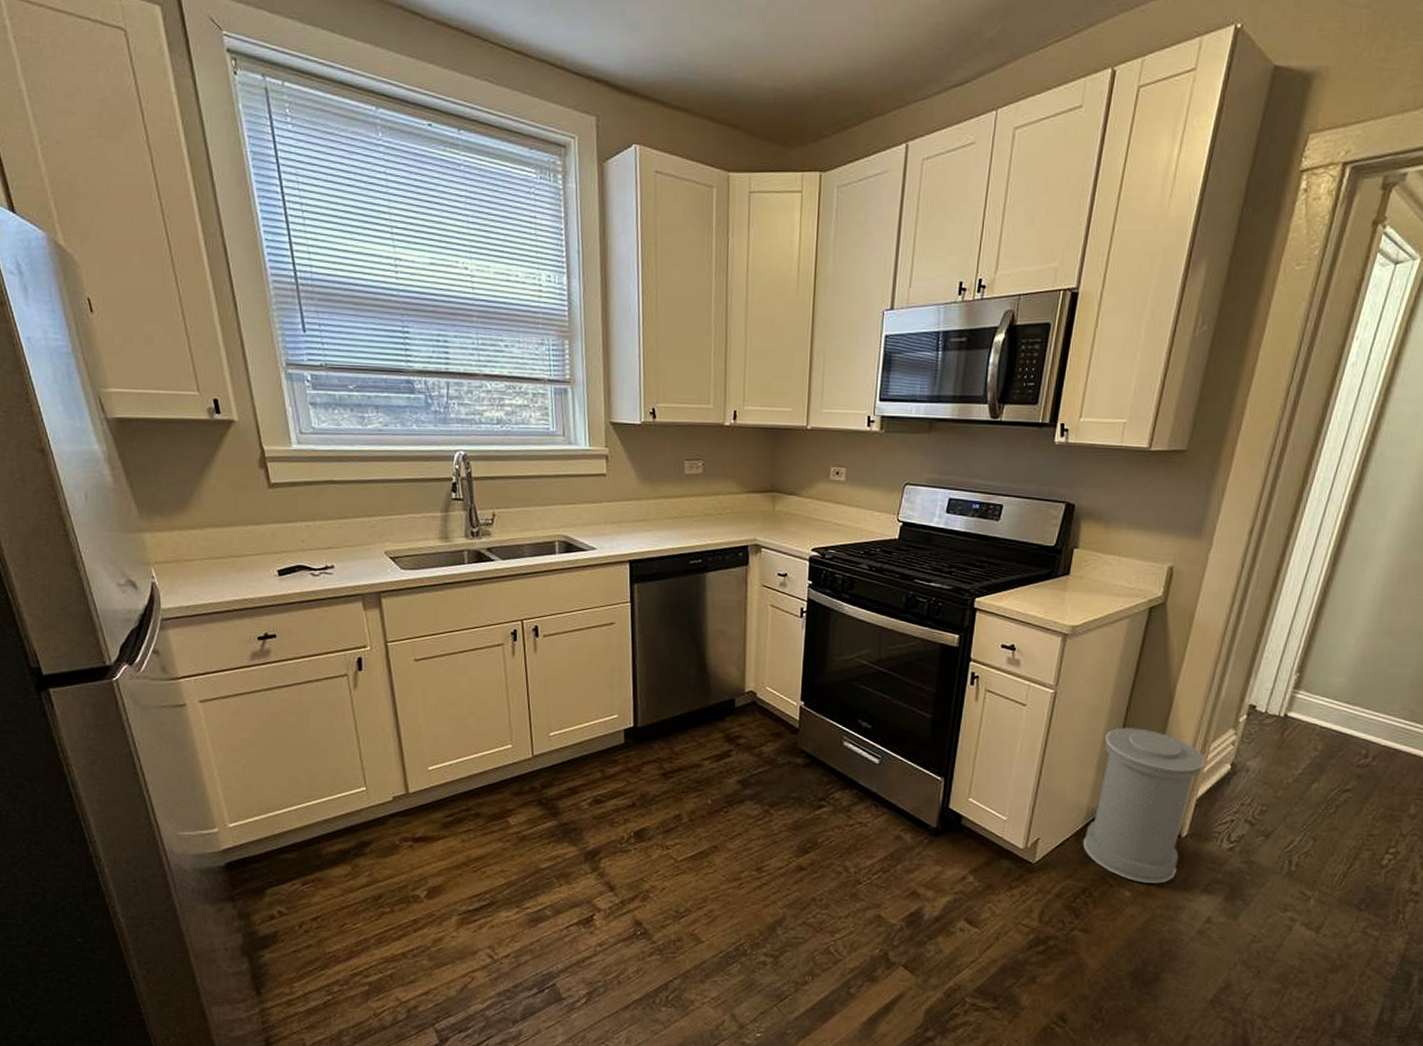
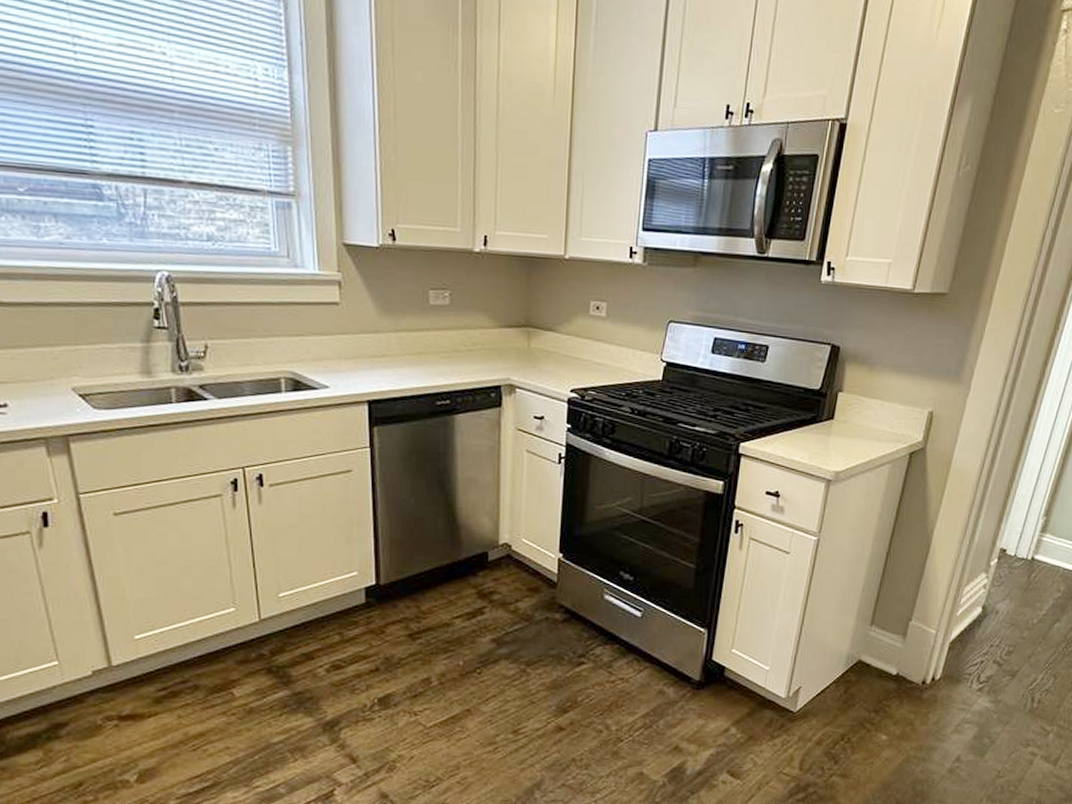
trash can: present [1082,727,1206,883] -> none [842,573,959,726]

